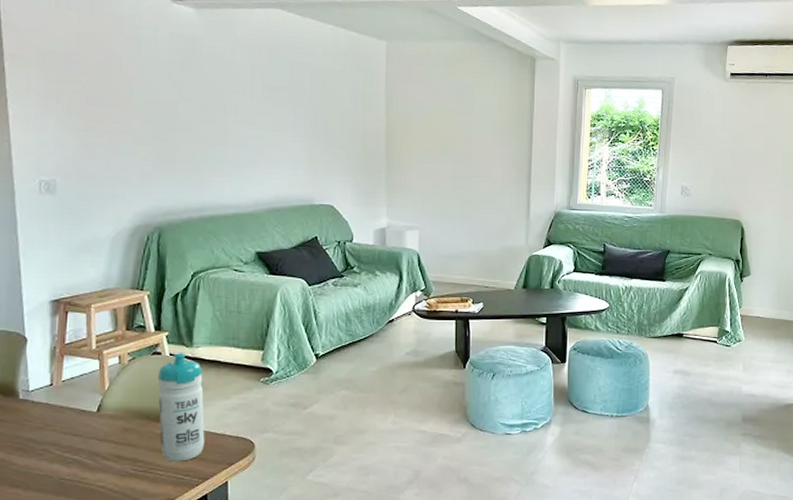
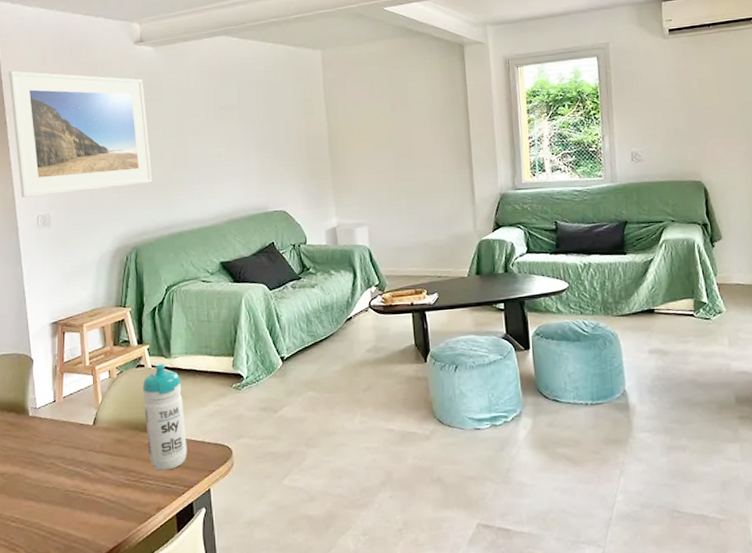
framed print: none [10,9,185,160] -> present [9,71,153,197]

